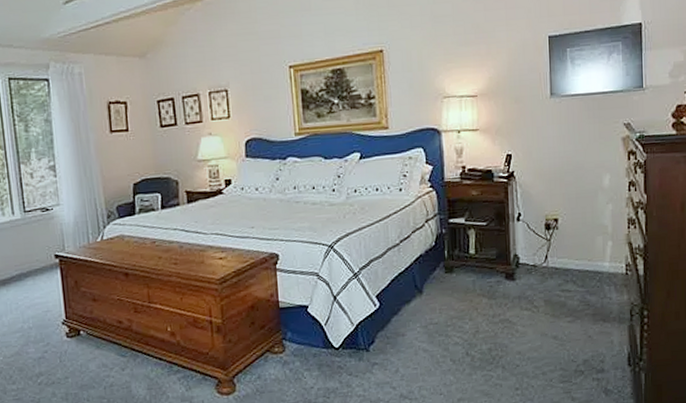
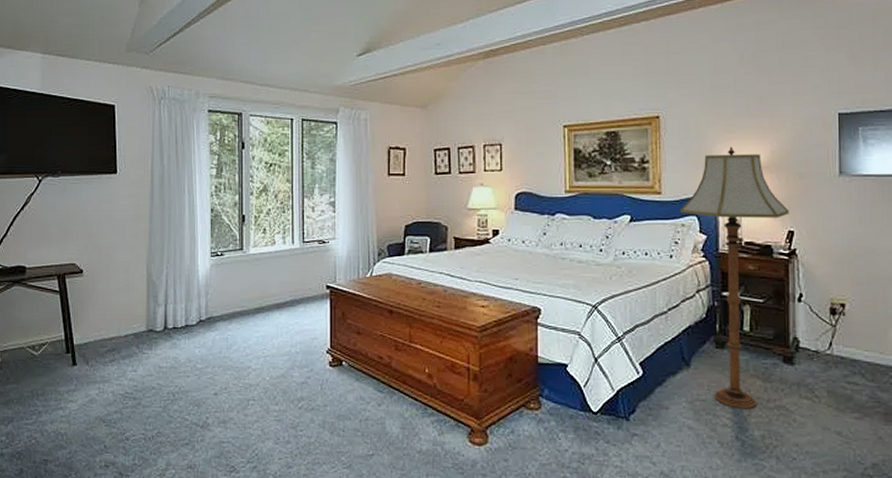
floor lamp: none [406,76,507,327] -> present [679,146,789,410]

